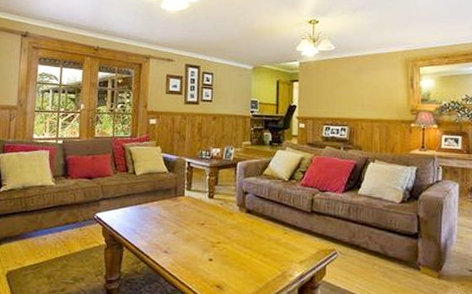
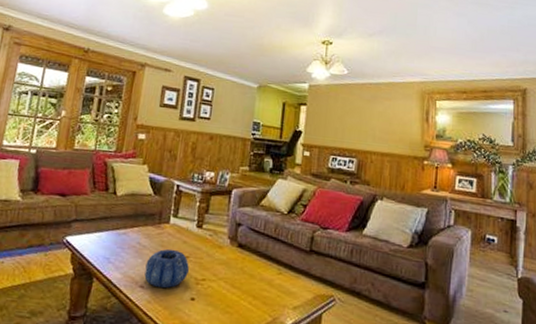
decorative bowl: none [167,218,205,252] -> present [144,249,189,289]

